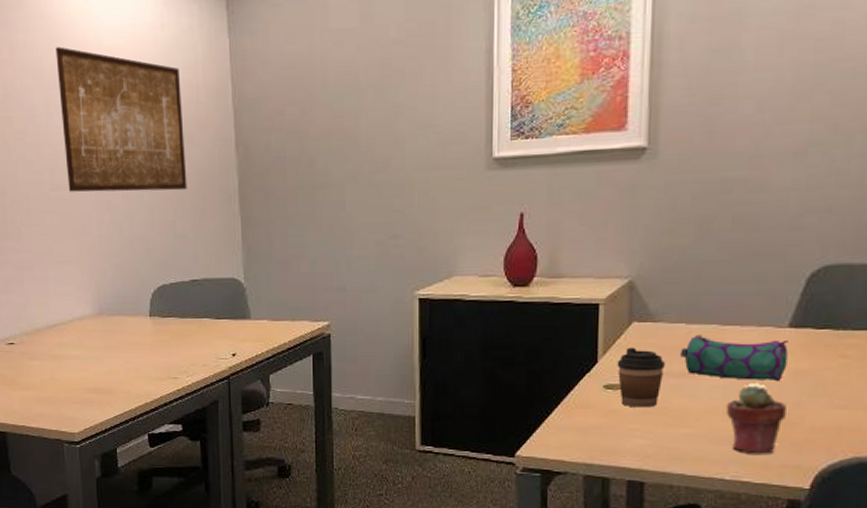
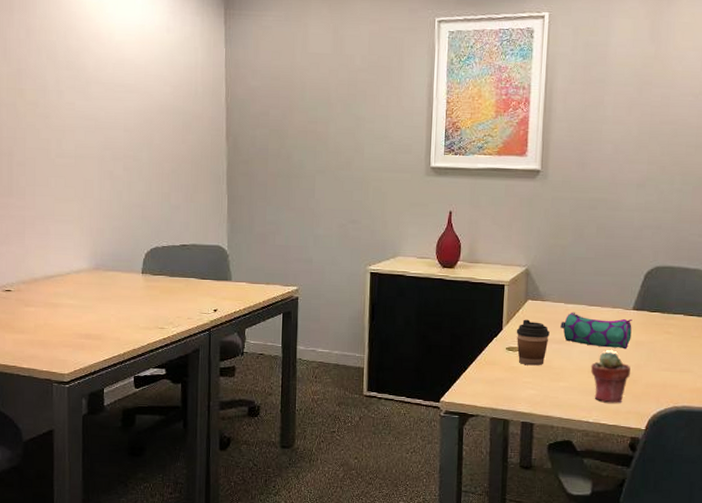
wall art: present [55,46,187,192] -> none [70,35,183,169]

